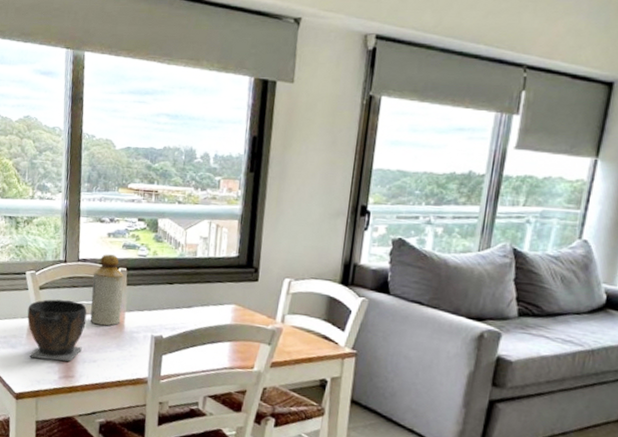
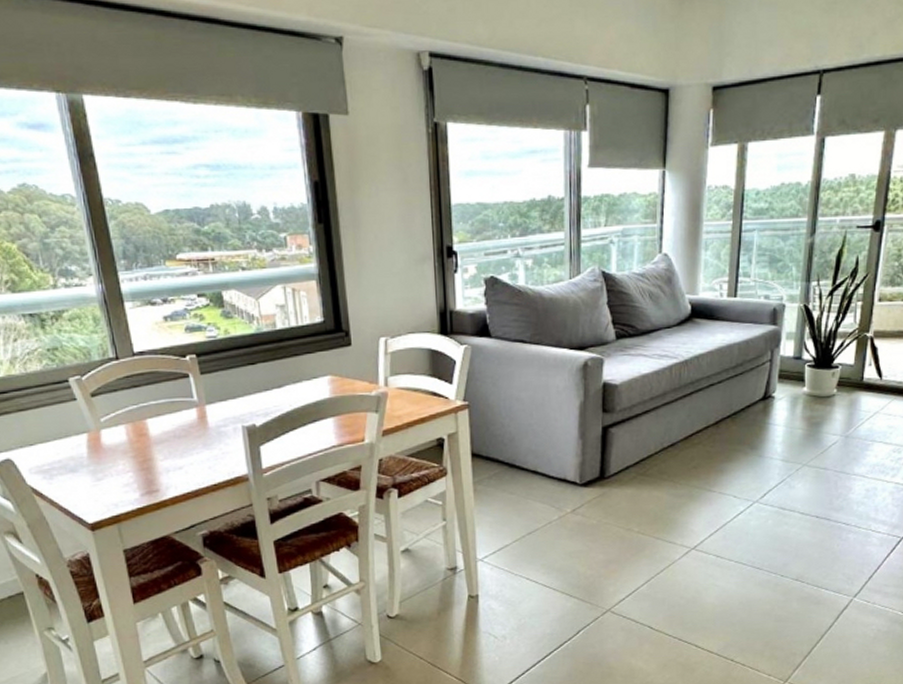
bowl: present [27,299,87,362] -> none [81,403,162,480]
bottle: present [90,254,124,326] -> none [155,341,202,426]

